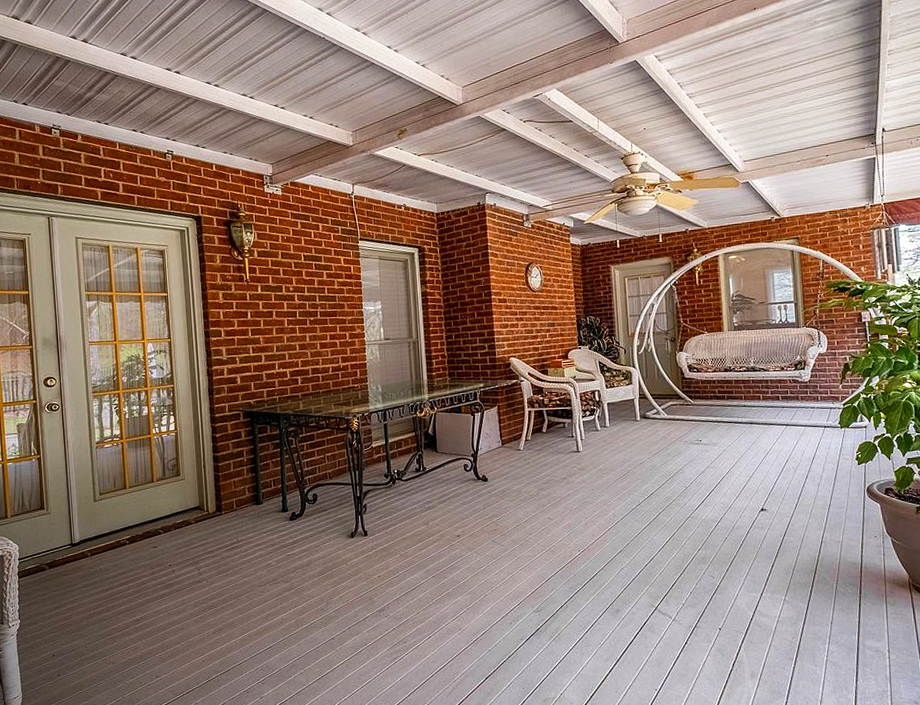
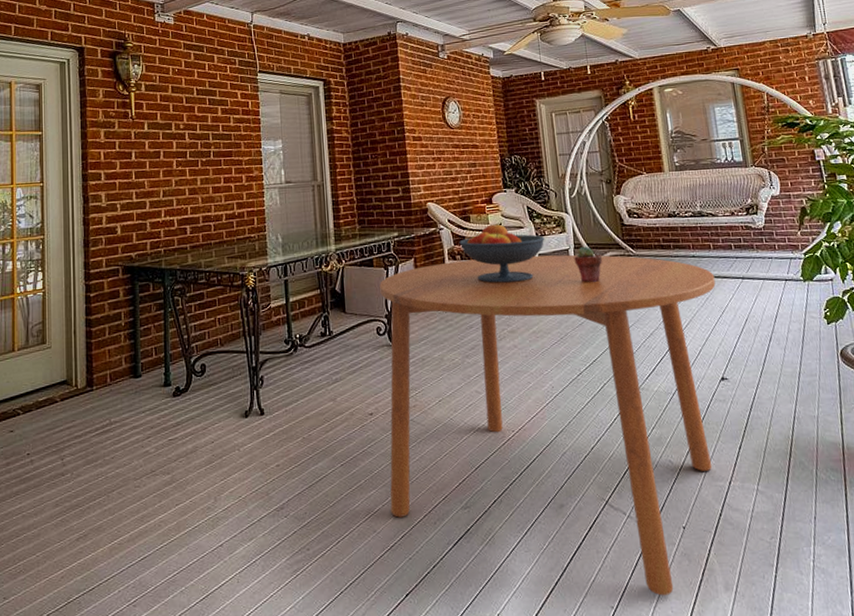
dining table: none [467,403,762,682] -> present [380,254,716,596]
fruit bowl: none [537,377,614,428] -> present [459,224,545,283]
potted succulent: none [639,396,664,428] -> present [574,246,603,283]

